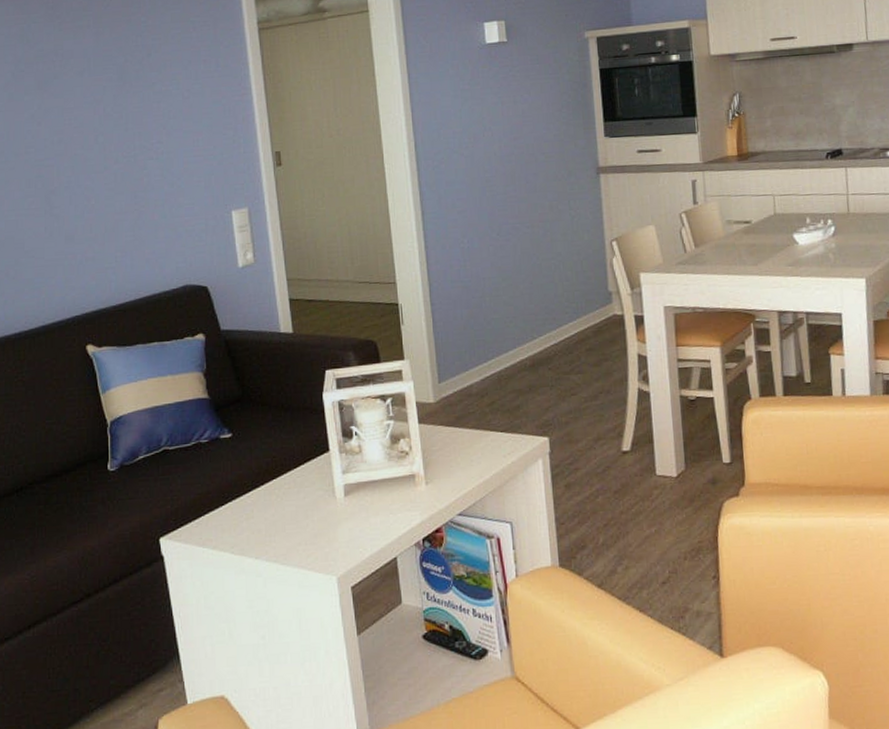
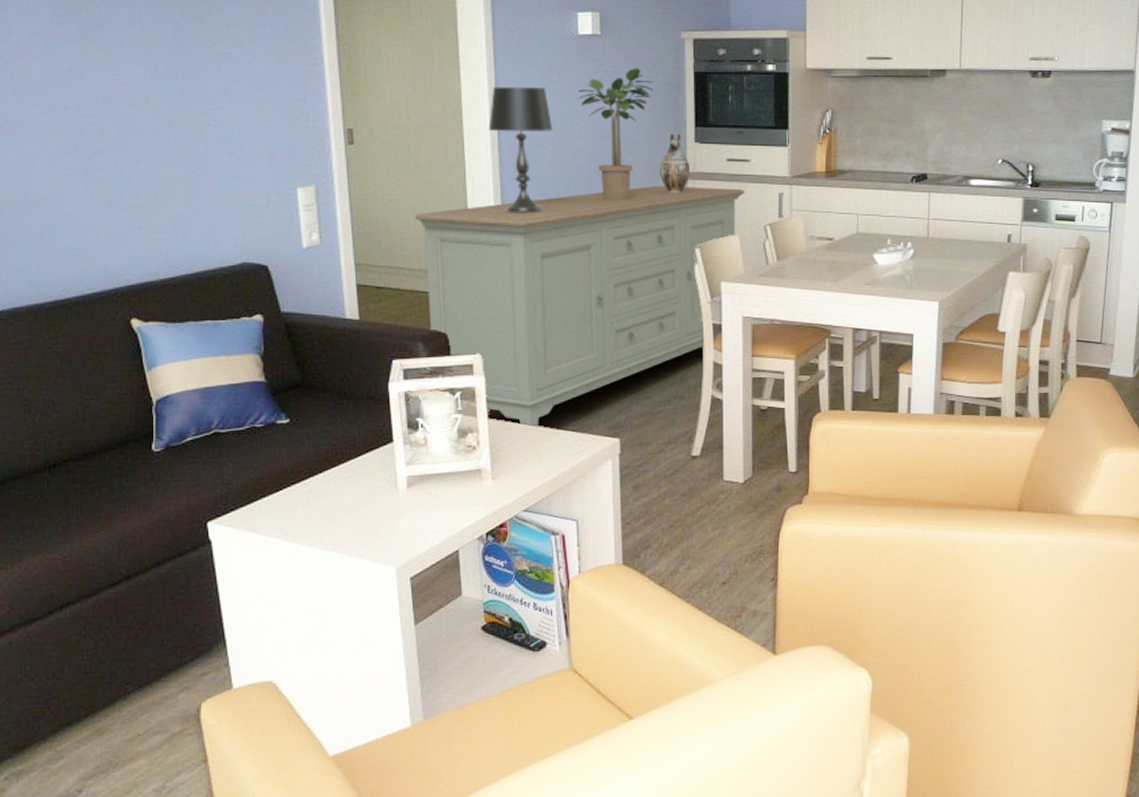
sideboard: none [340,178,658,431] -> present [414,185,746,428]
table lamp: none [405,97,467,220] -> present [488,86,553,214]
potted plant: none [487,70,560,200] -> present [576,68,653,200]
decorative vase: none [572,129,602,188] -> present [660,132,691,193]

